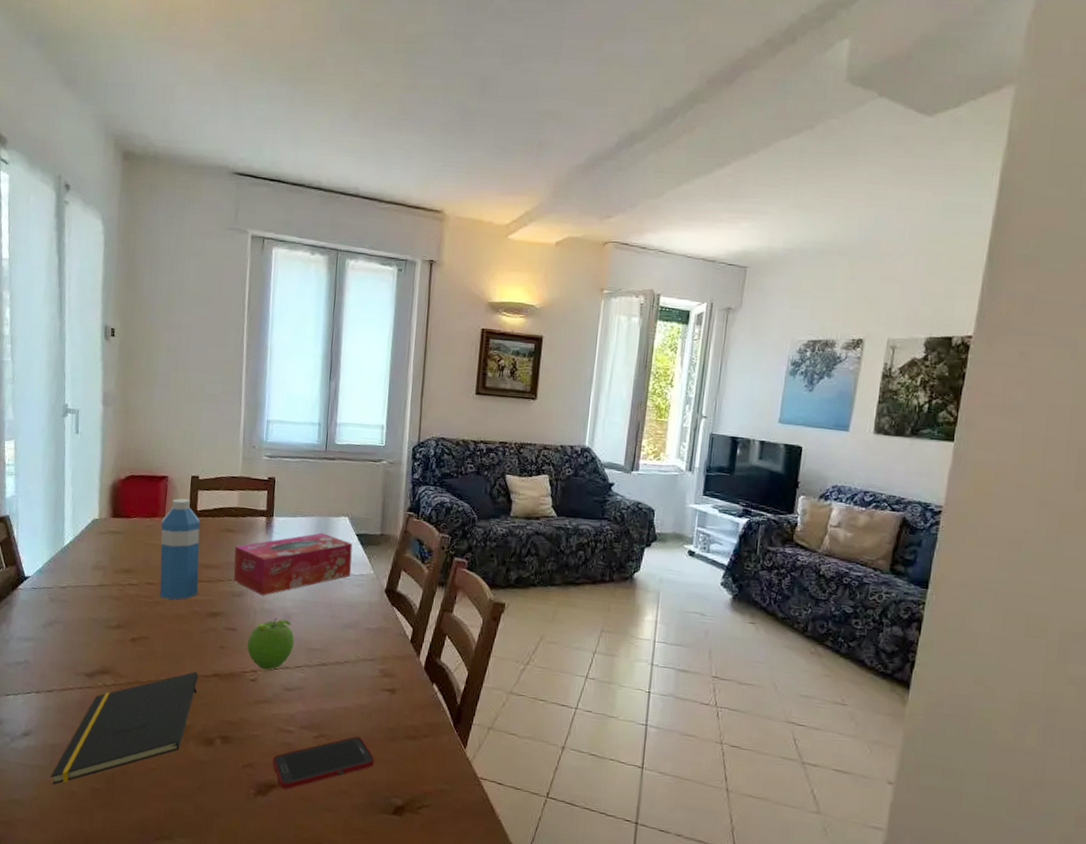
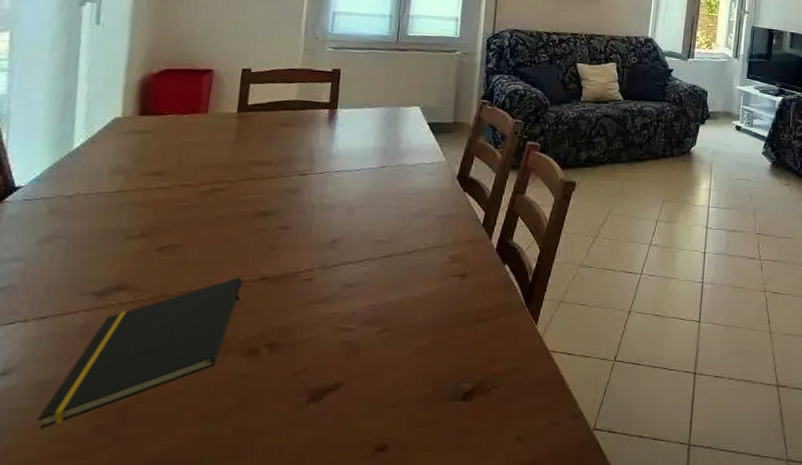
water bottle: present [159,498,200,600] -> none [197,93,251,201]
tissue box: present [233,533,353,596] -> none [289,123,424,190]
fruit: present [247,618,294,670] -> none [302,212,358,267]
cell phone: present [272,736,375,789] -> none [328,326,444,391]

